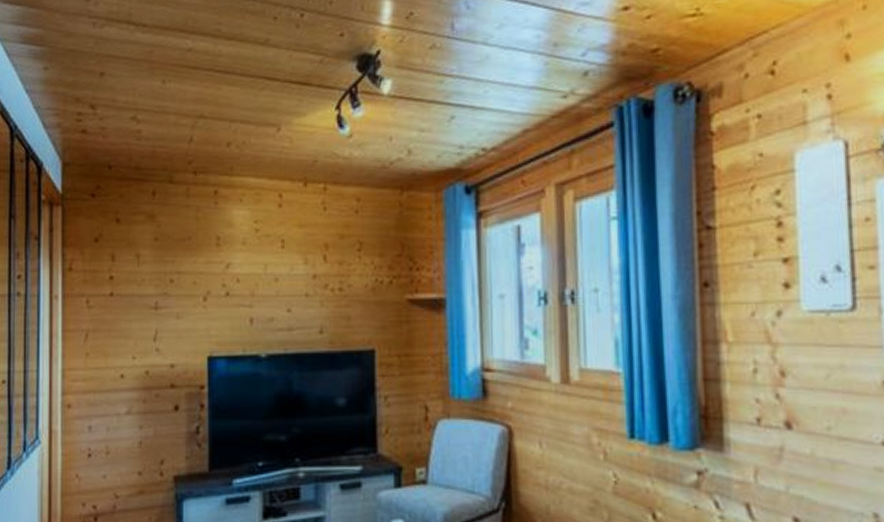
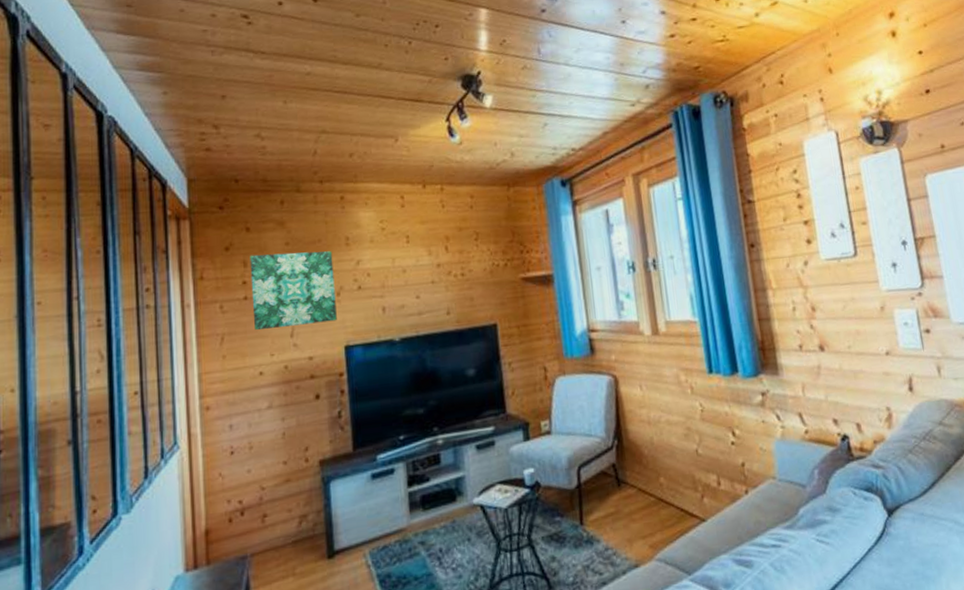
wall art: none [117,248,202,329] -> present [249,251,337,330]

